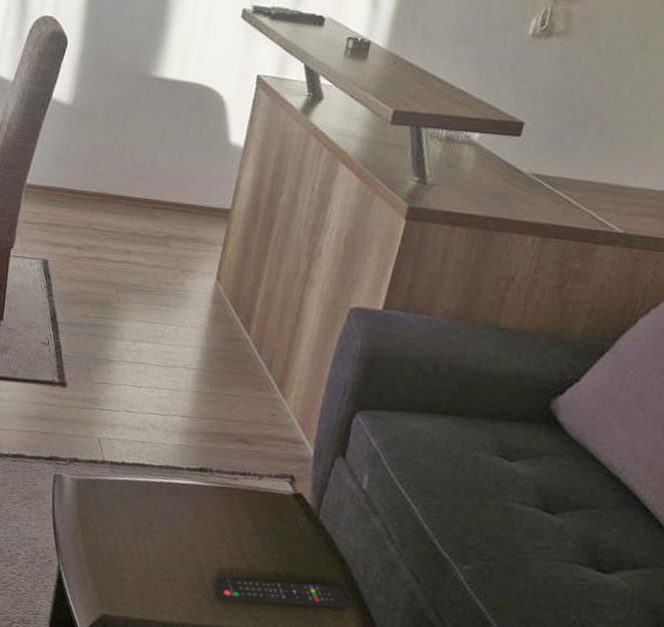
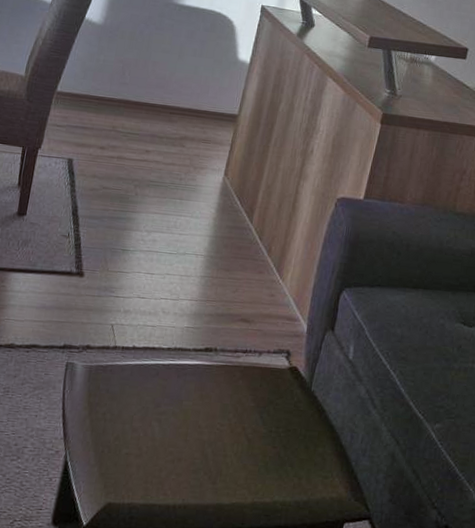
remote control: present [213,576,350,608] -> none [215,452,339,478]

